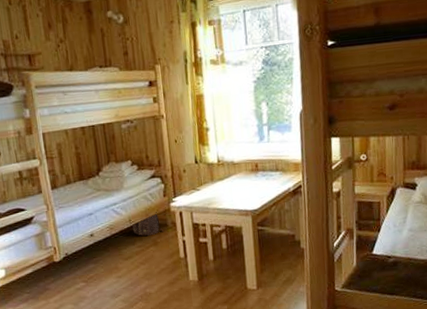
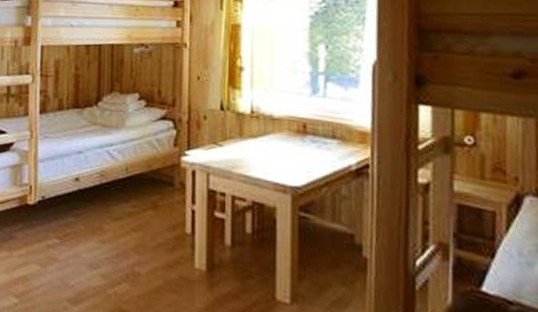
backpack: present [131,212,164,236] -> none [128,165,169,195]

